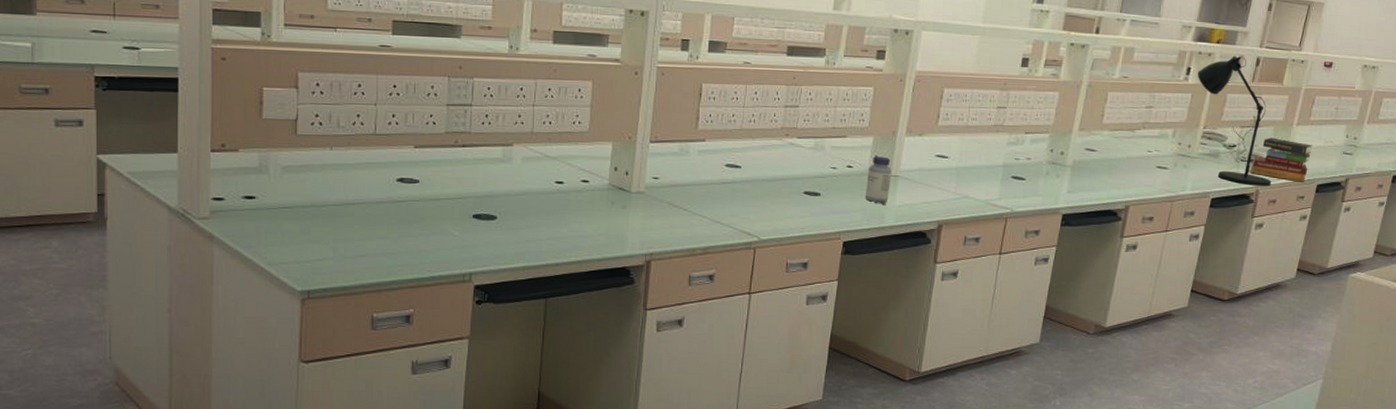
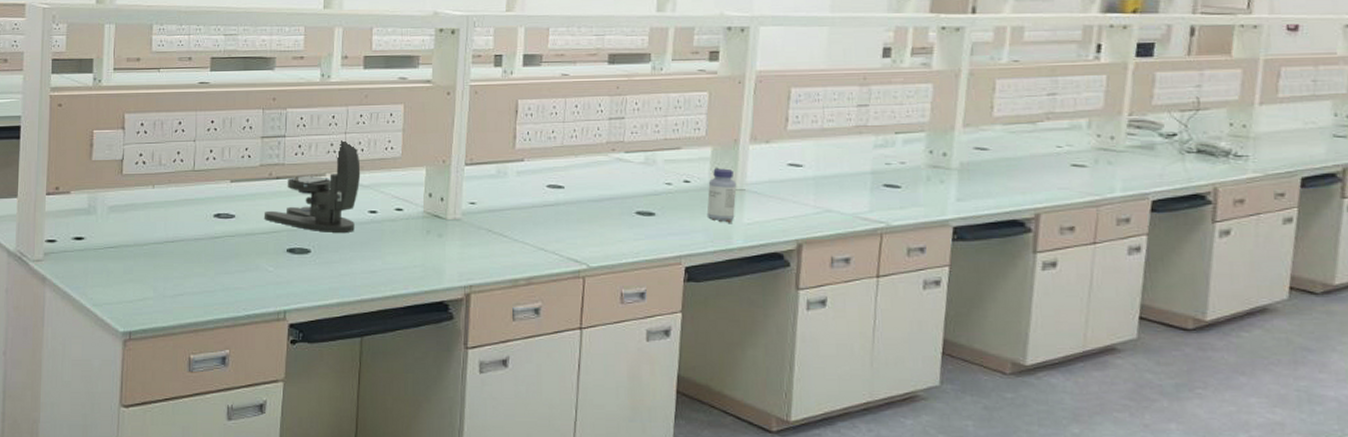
microscope: none [449,112,548,201] -> present [263,140,361,232]
desk lamp: present [1197,56,1272,187] -> none [1111,26,1235,184]
books: present [1250,138,1313,182] -> none [1201,122,1287,176]

